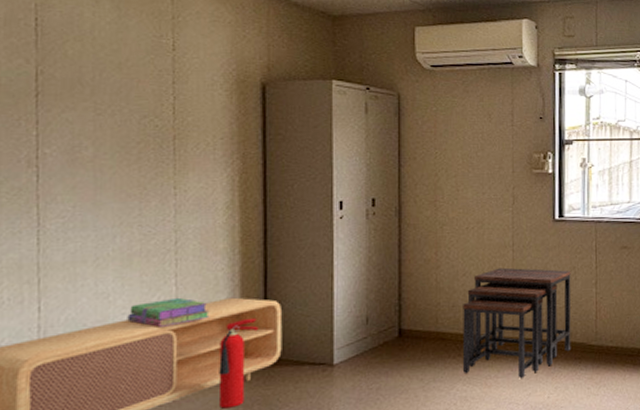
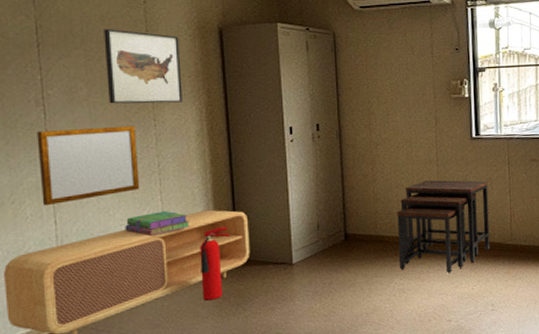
writing board: none [24,193,151,289] -> present [37,125,140,206]
wall art: none [119,79,213,169] -> present [104,29,183,104]

